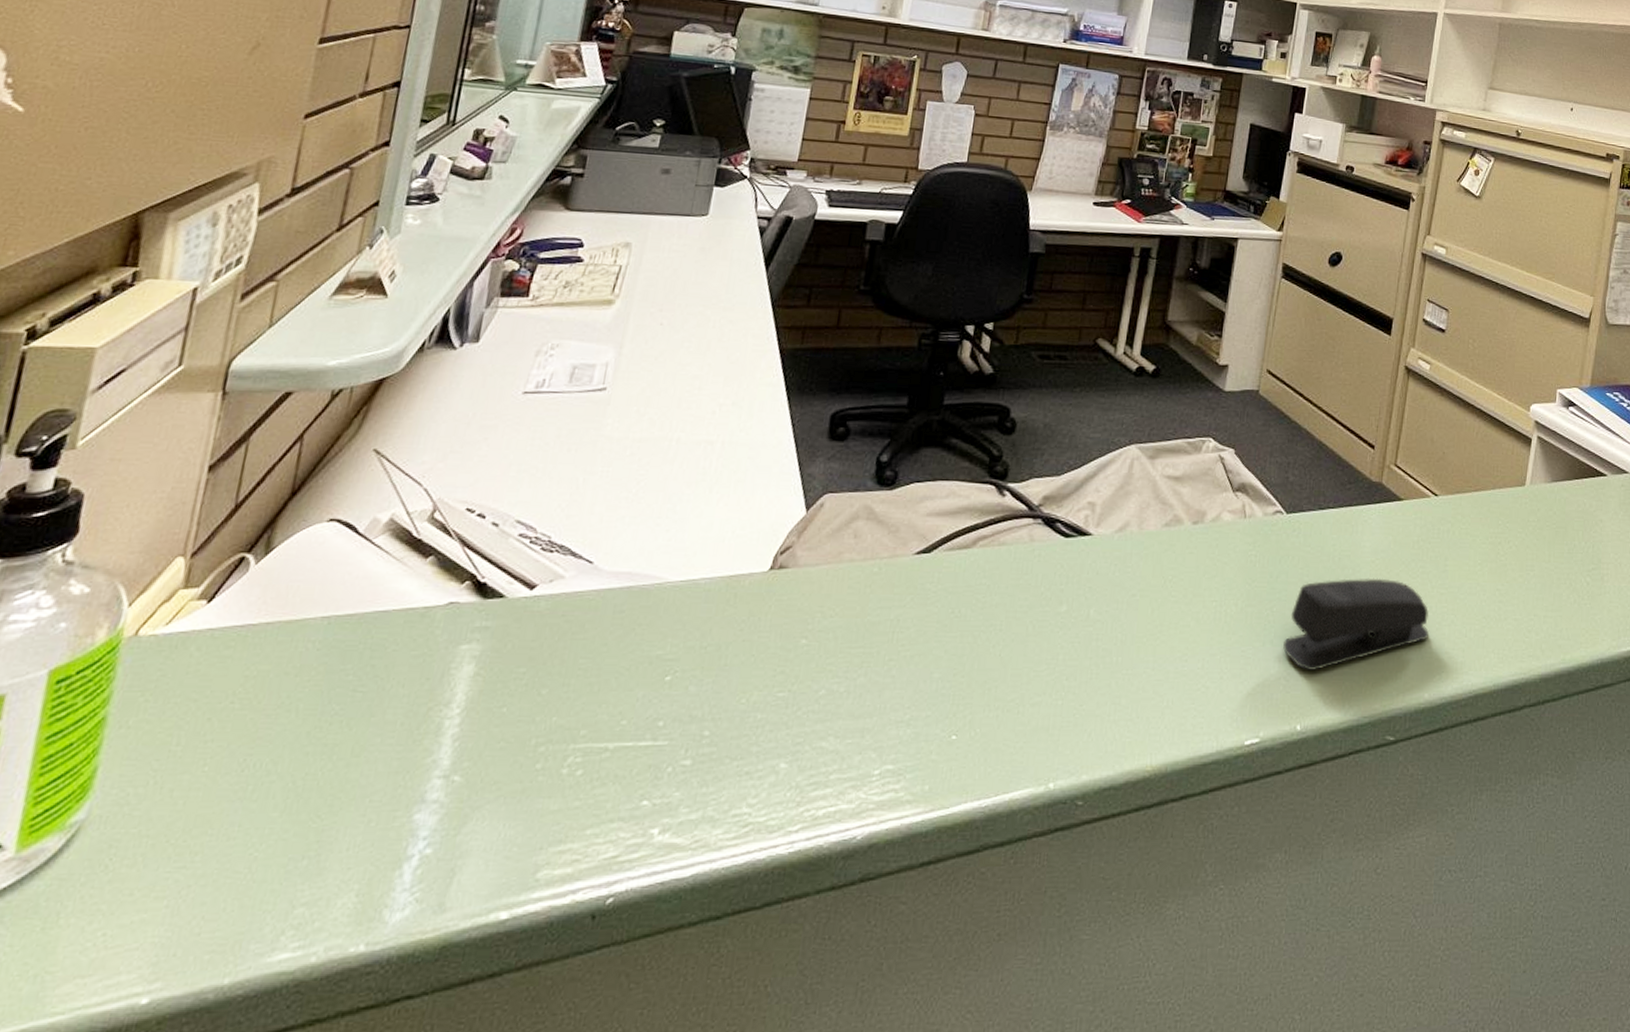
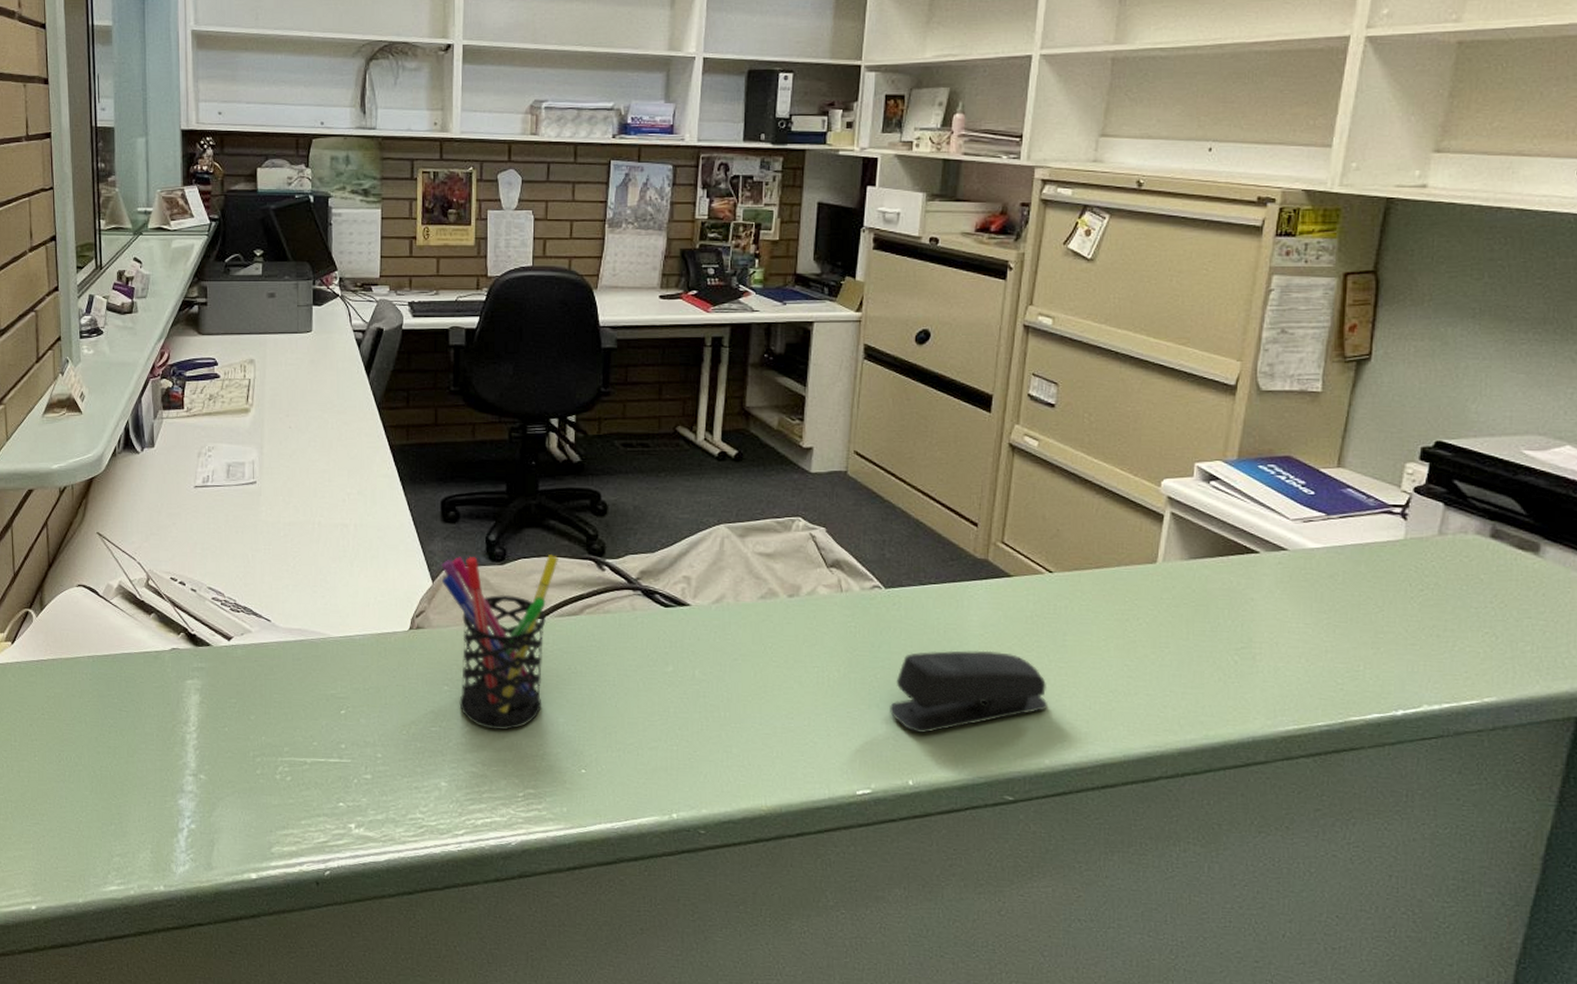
pen holder: none [817,478,956,691] -> present [441,554,558,730]

